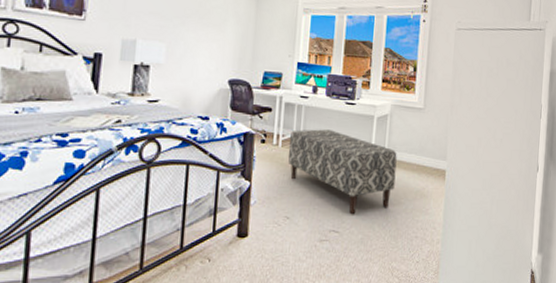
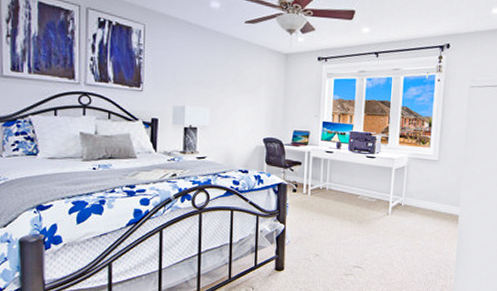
bench: present [288,129,397,214] -> none [316,180,414,252]

